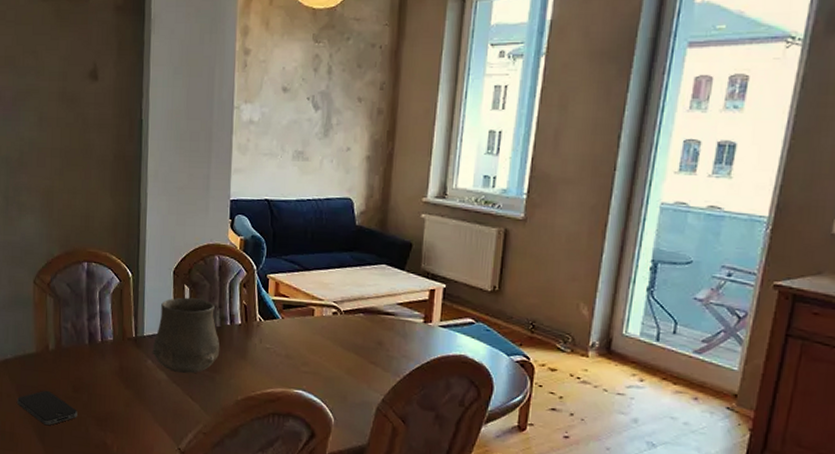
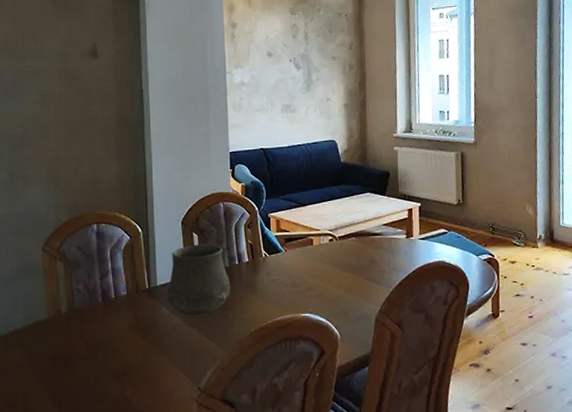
smartphone: present [17,390,78,426] -> none [30,354,94,390]

